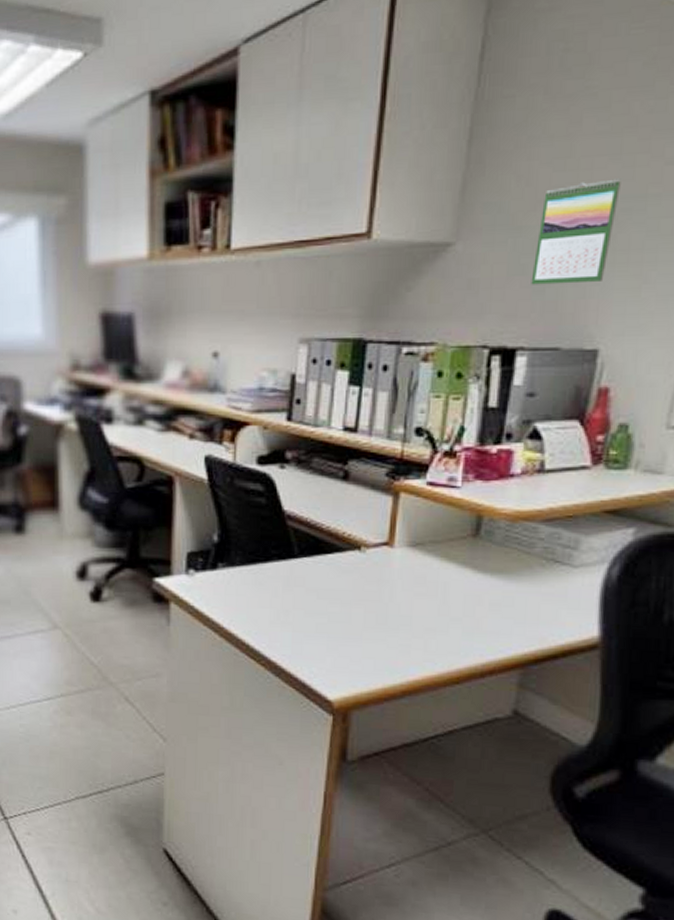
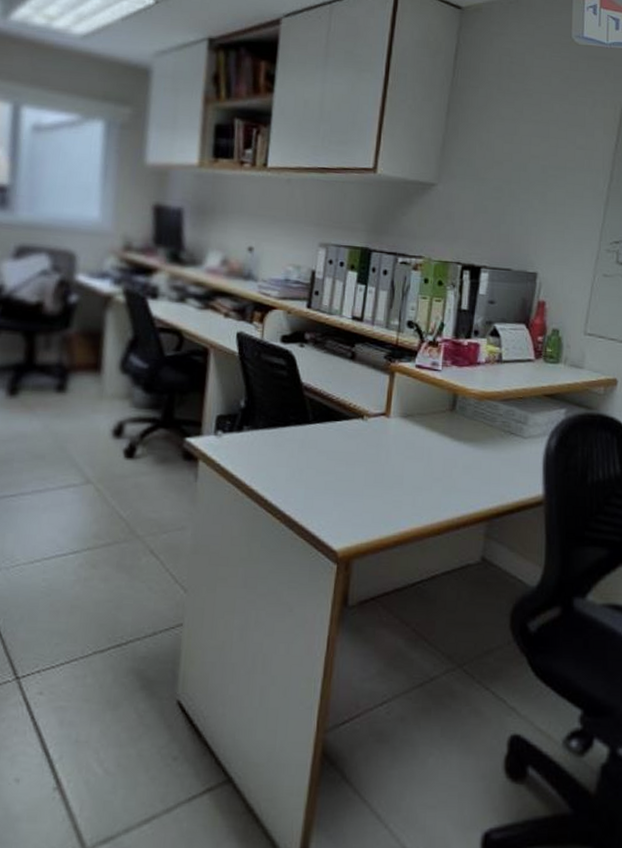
calendar: present [531,178,621,285] -> none [490,153,549,224]

